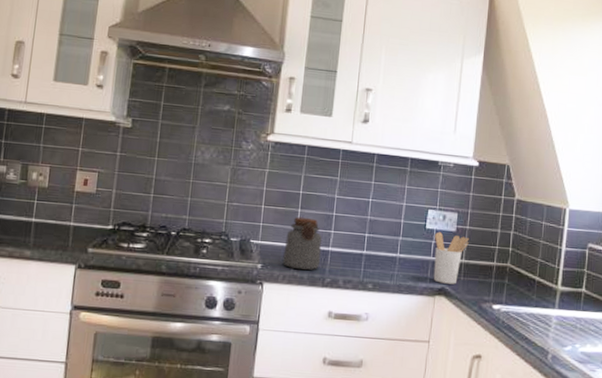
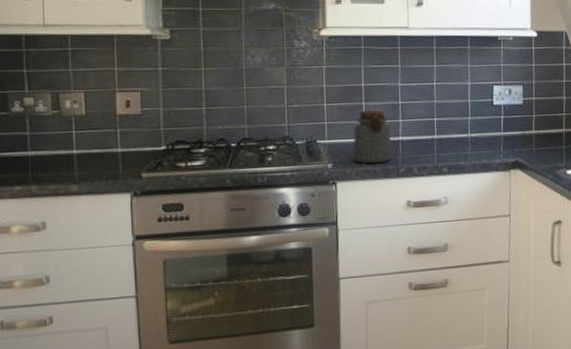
utensil holder: present [433,232,469,284] -> none [503,106,537,157]

